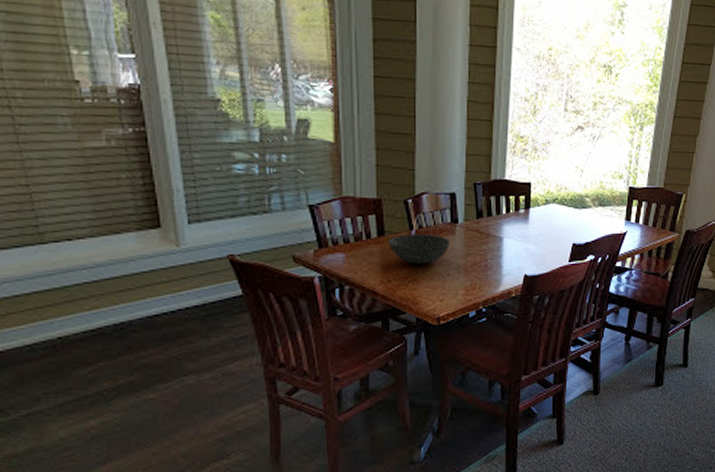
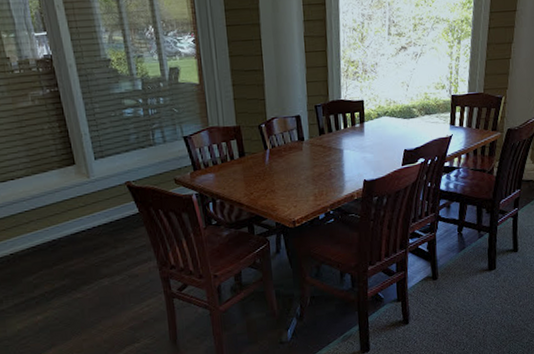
bowl: present [388,234,451,265] -> none [248,152,299,179]

